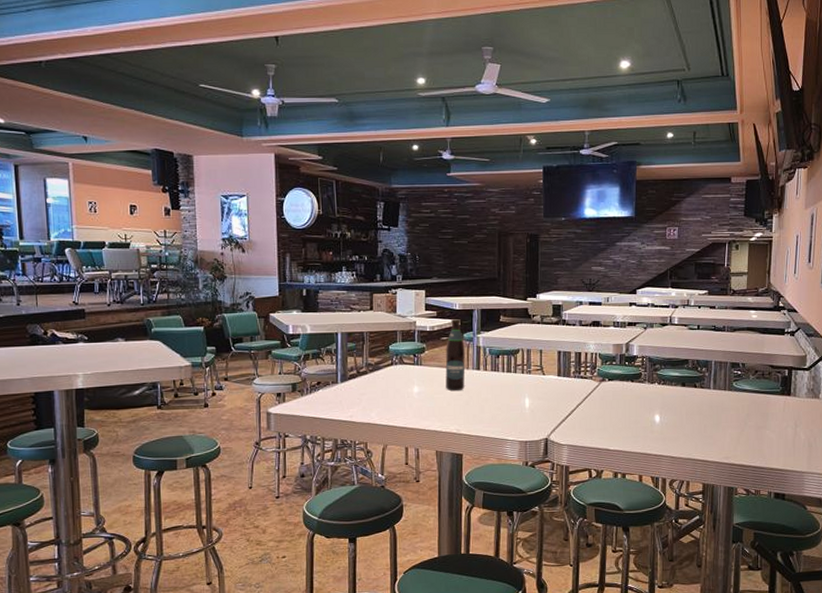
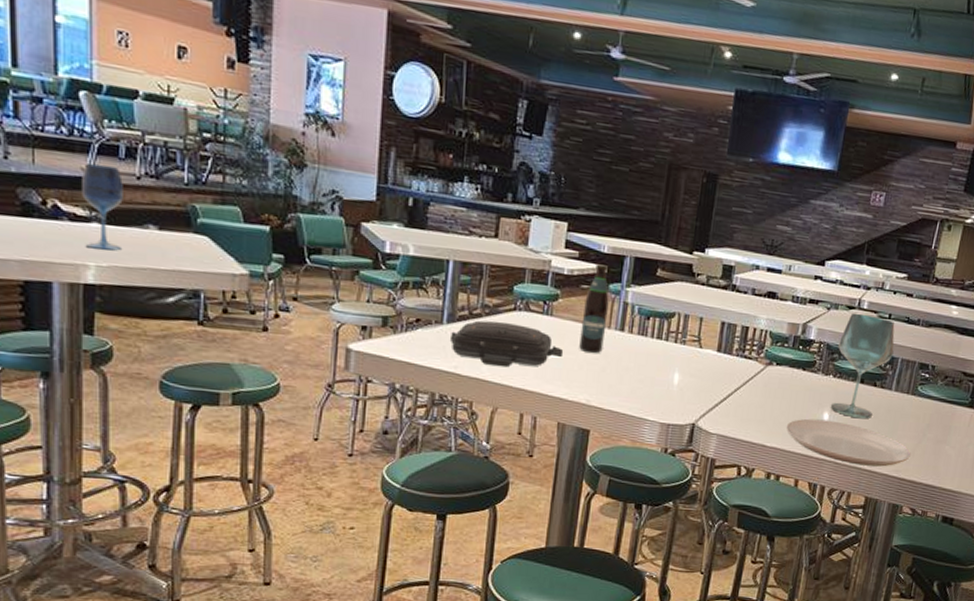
wineglass: none [70,300,100,362] -> present [82,164,123,251]
laptop bag: none [344,376,434,412] -> present [449,320,564,368]
plate: none [624,421,737,457] -> present [786,418,911,467]
wine glass: none [659,328,707,417] -> present [830,313,895,419]

